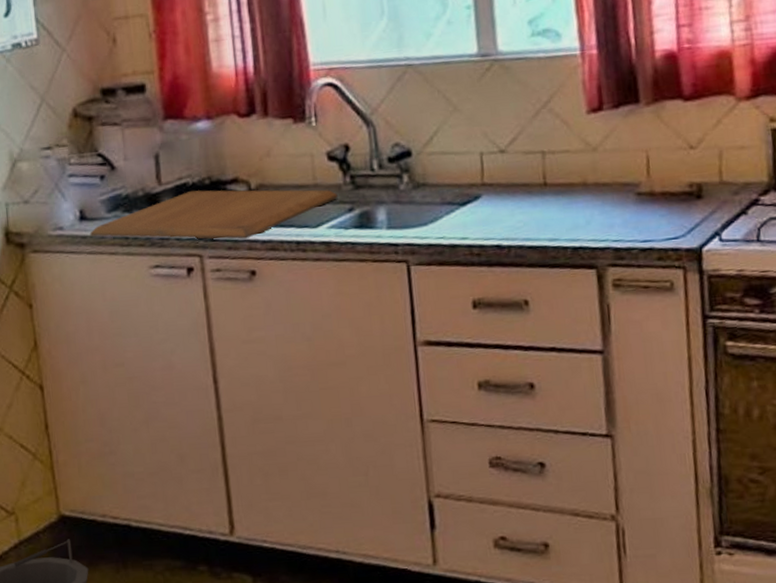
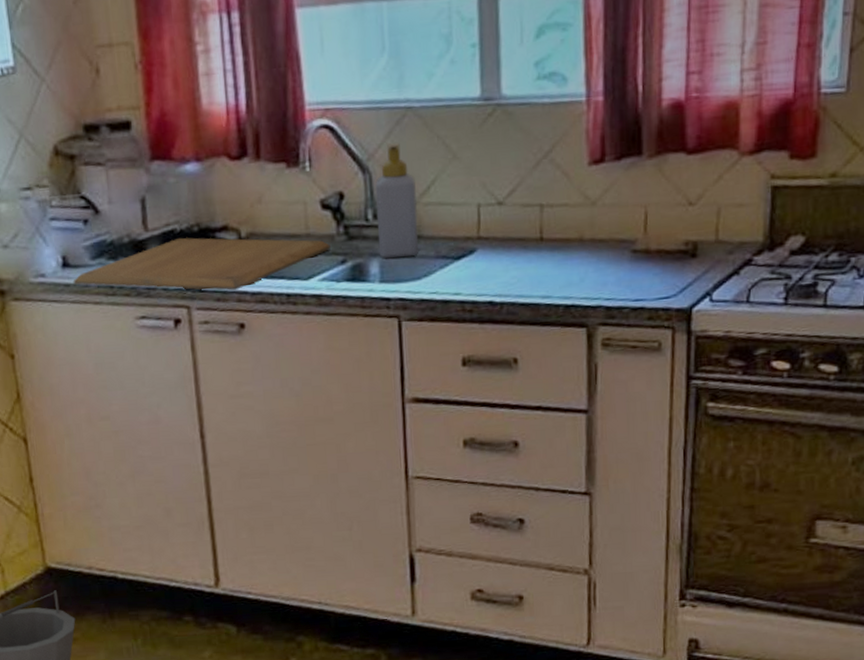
soap bottle: none [379,97,424,206] -> present [375,143,419,258]

